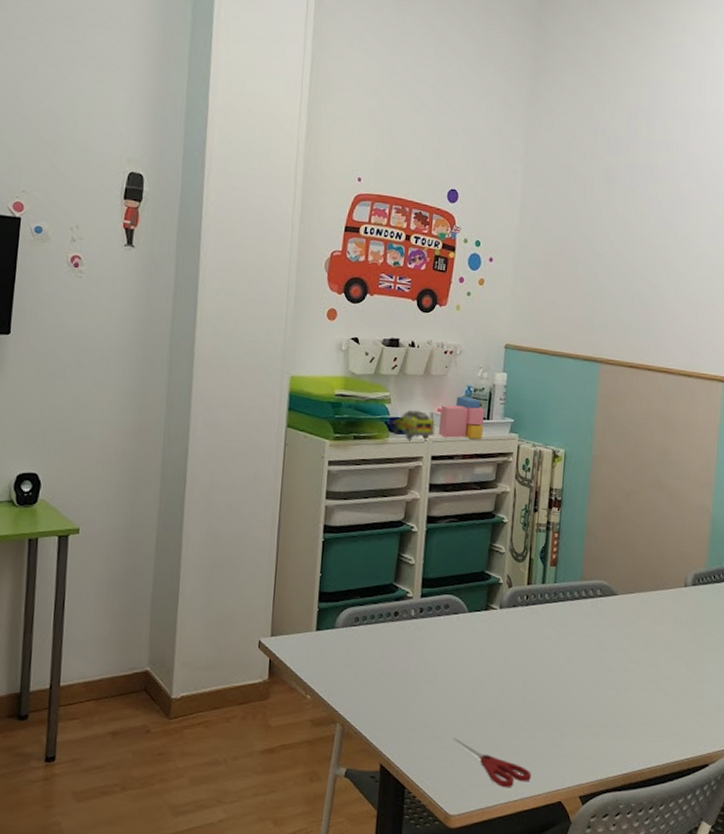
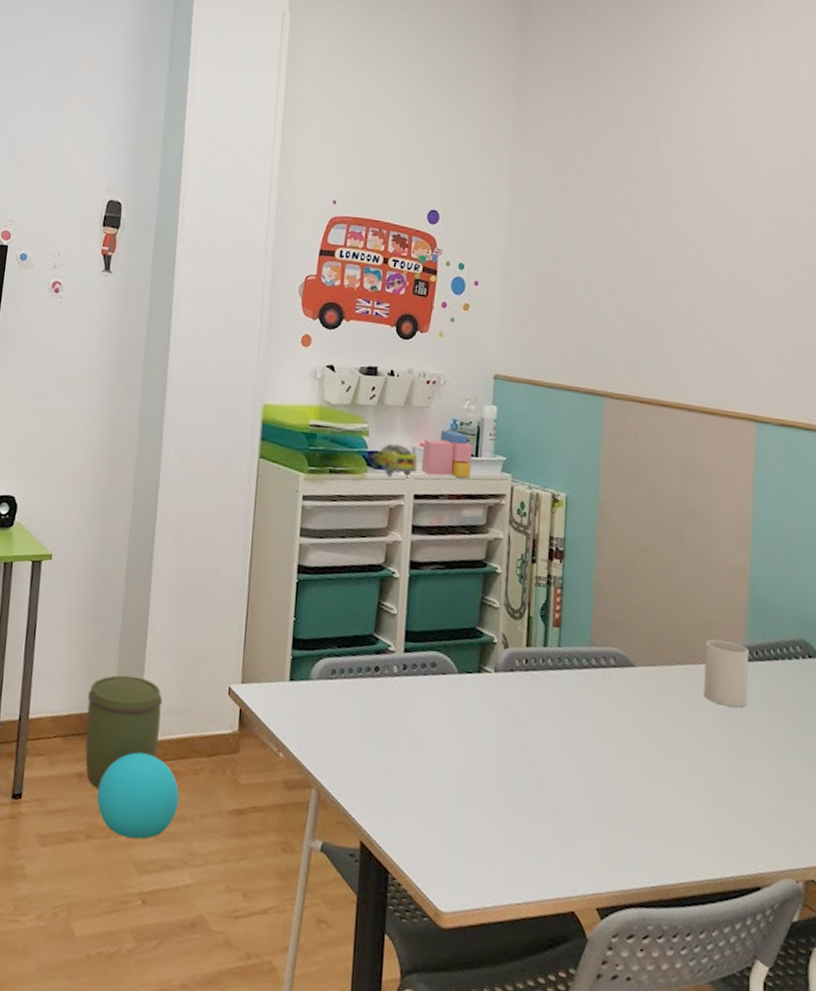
trash bin: none [118,638,194,744] -> present [85,675,162,789]
ball: none [131,707,213,785] -> present [97,752,180,839]
scissors: present [453,737,531,788] -> none [443,818,537,888]
cup: none [671,567,709,622] -> present [704,639,750,708]

